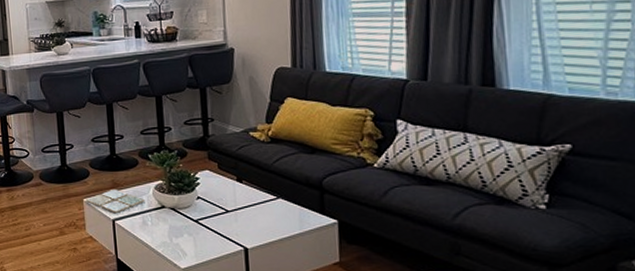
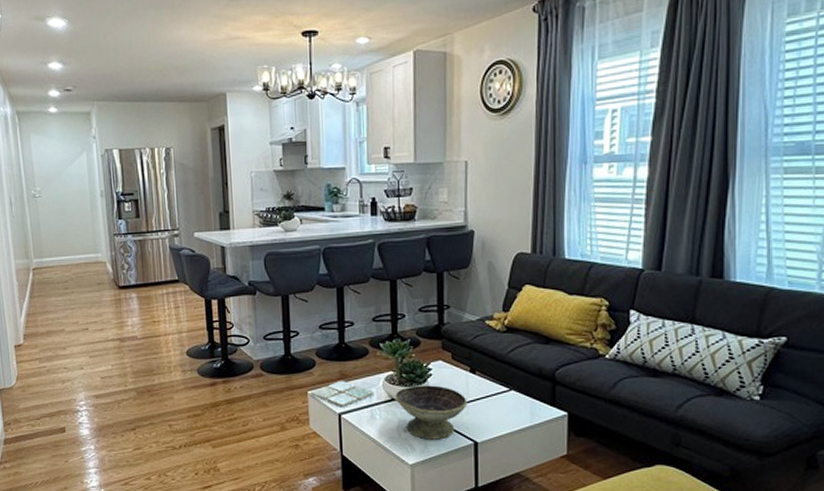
decorative bowl: none [165,193,236,245] -> present [396,385,468,440]

